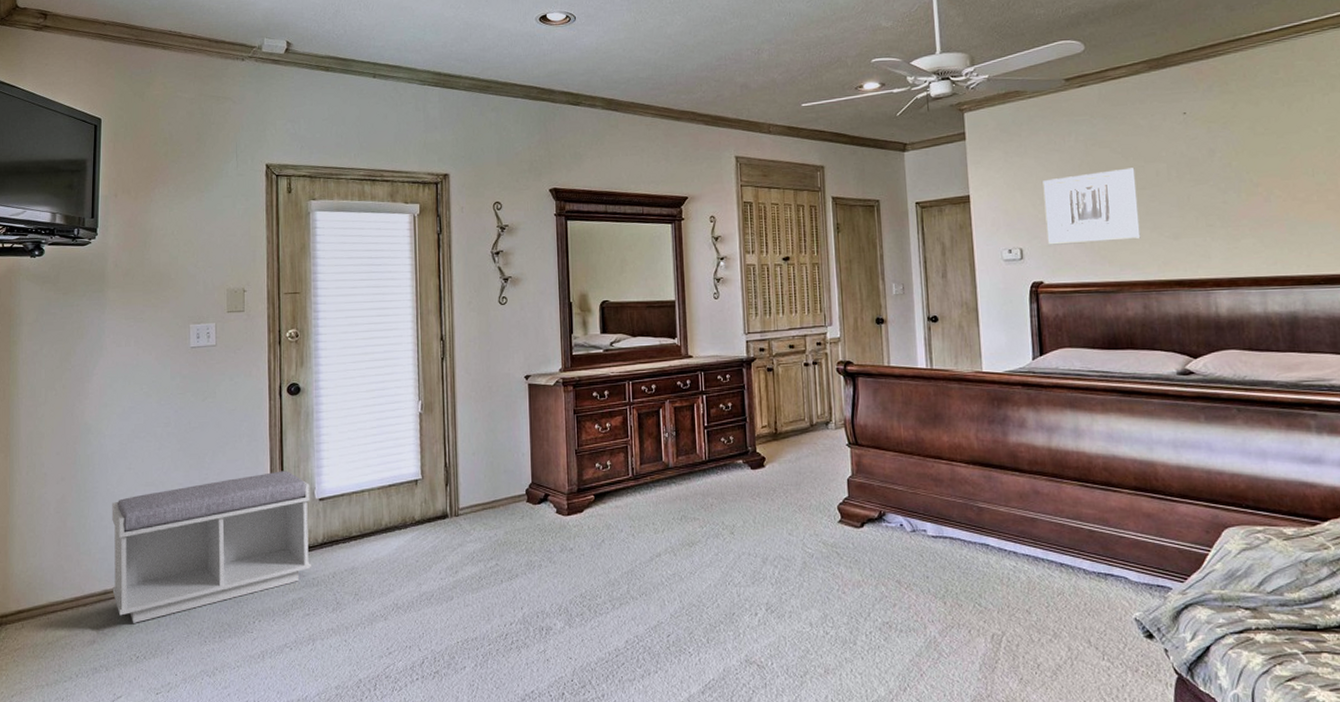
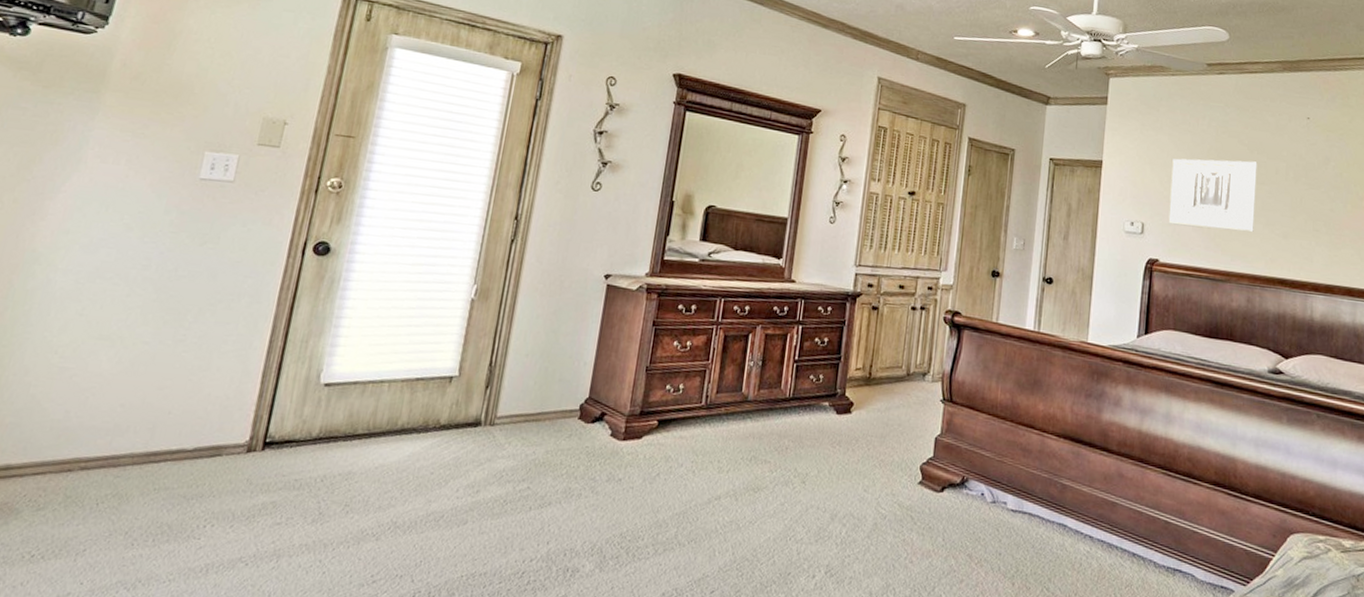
bench: present [112,471,311,623] -> none [17,343,317,512]

